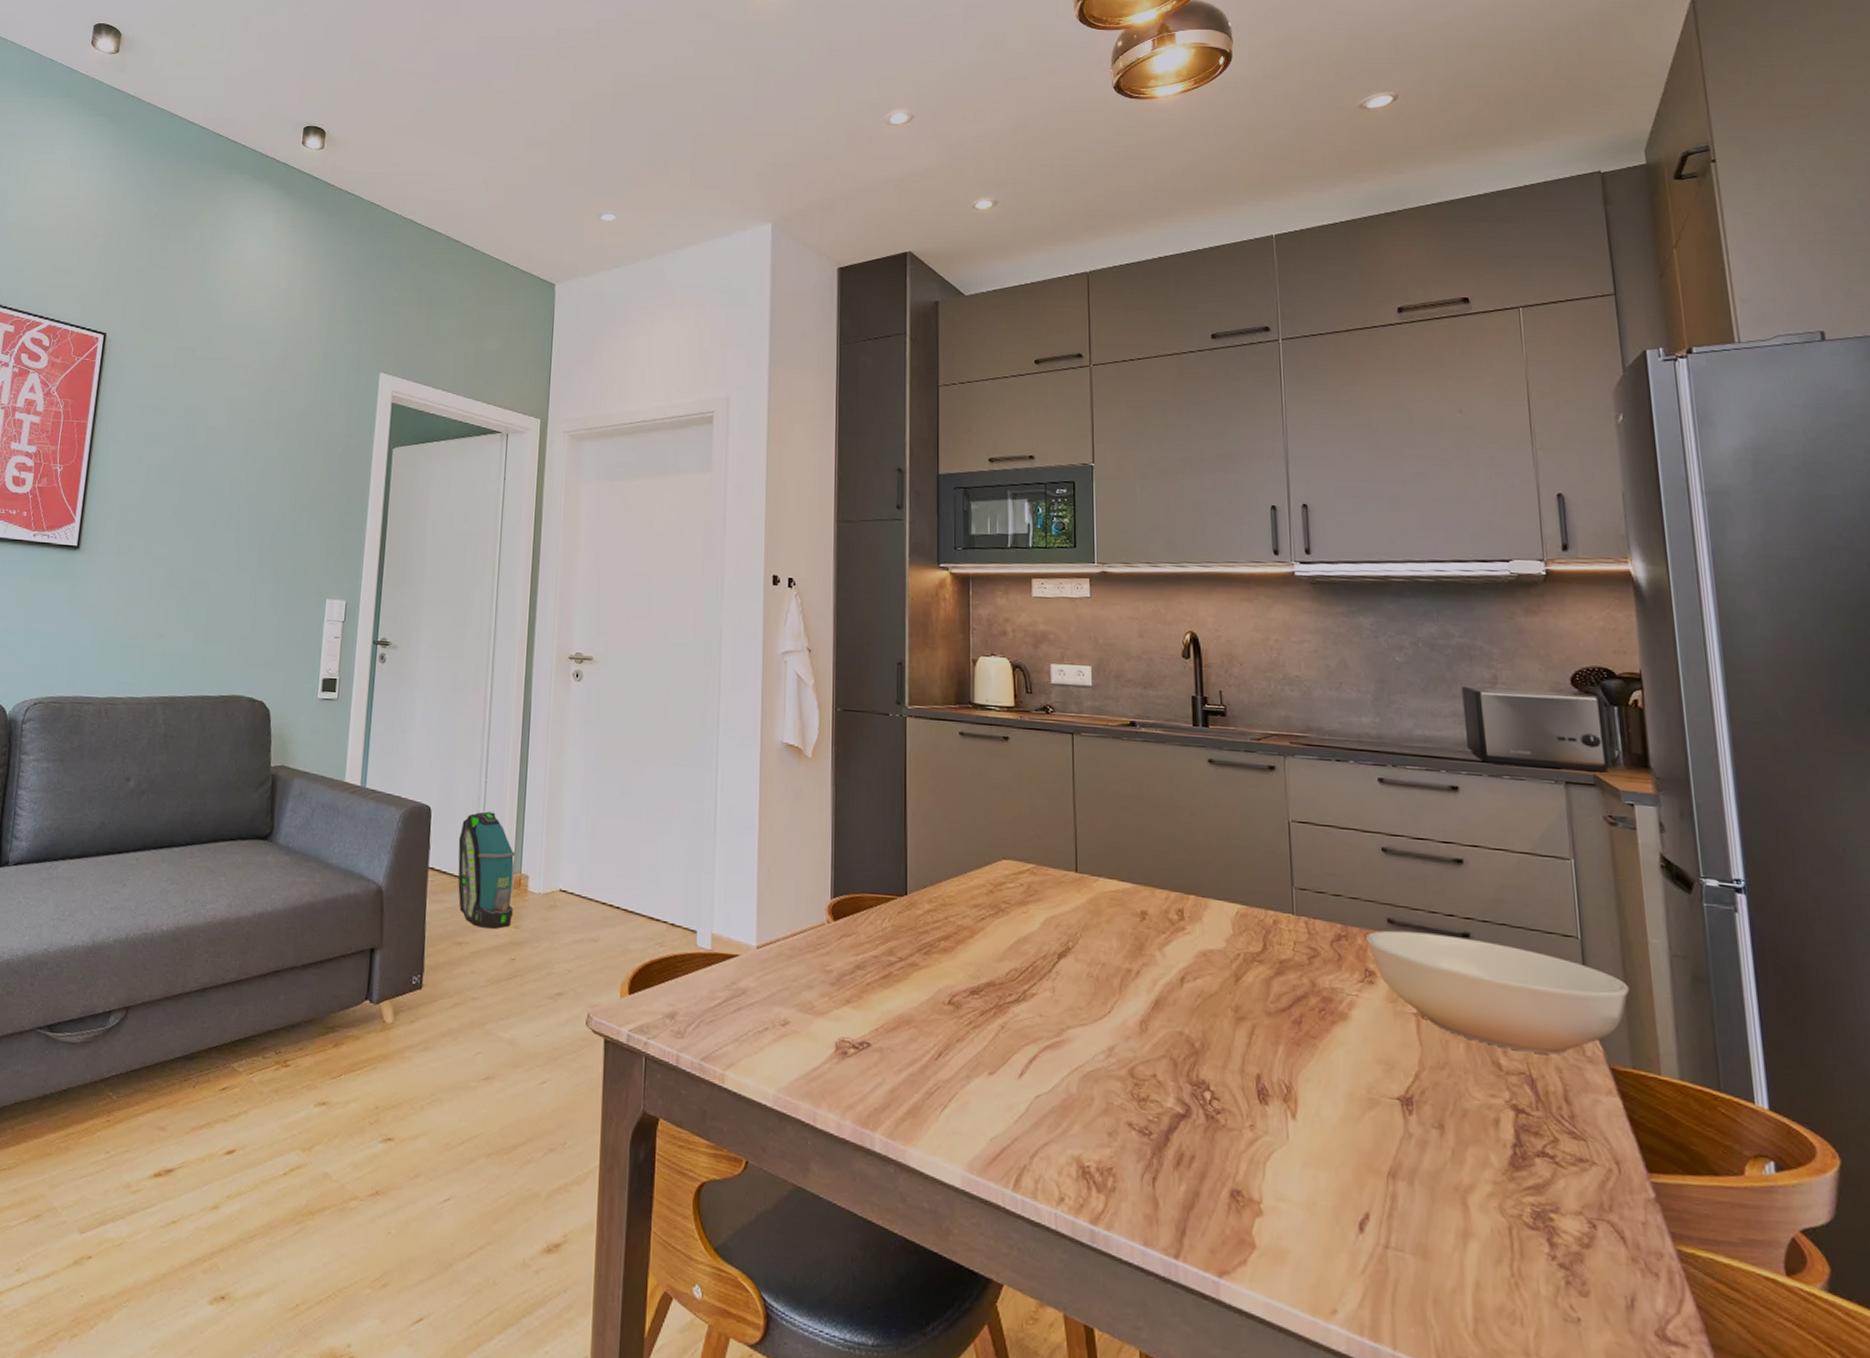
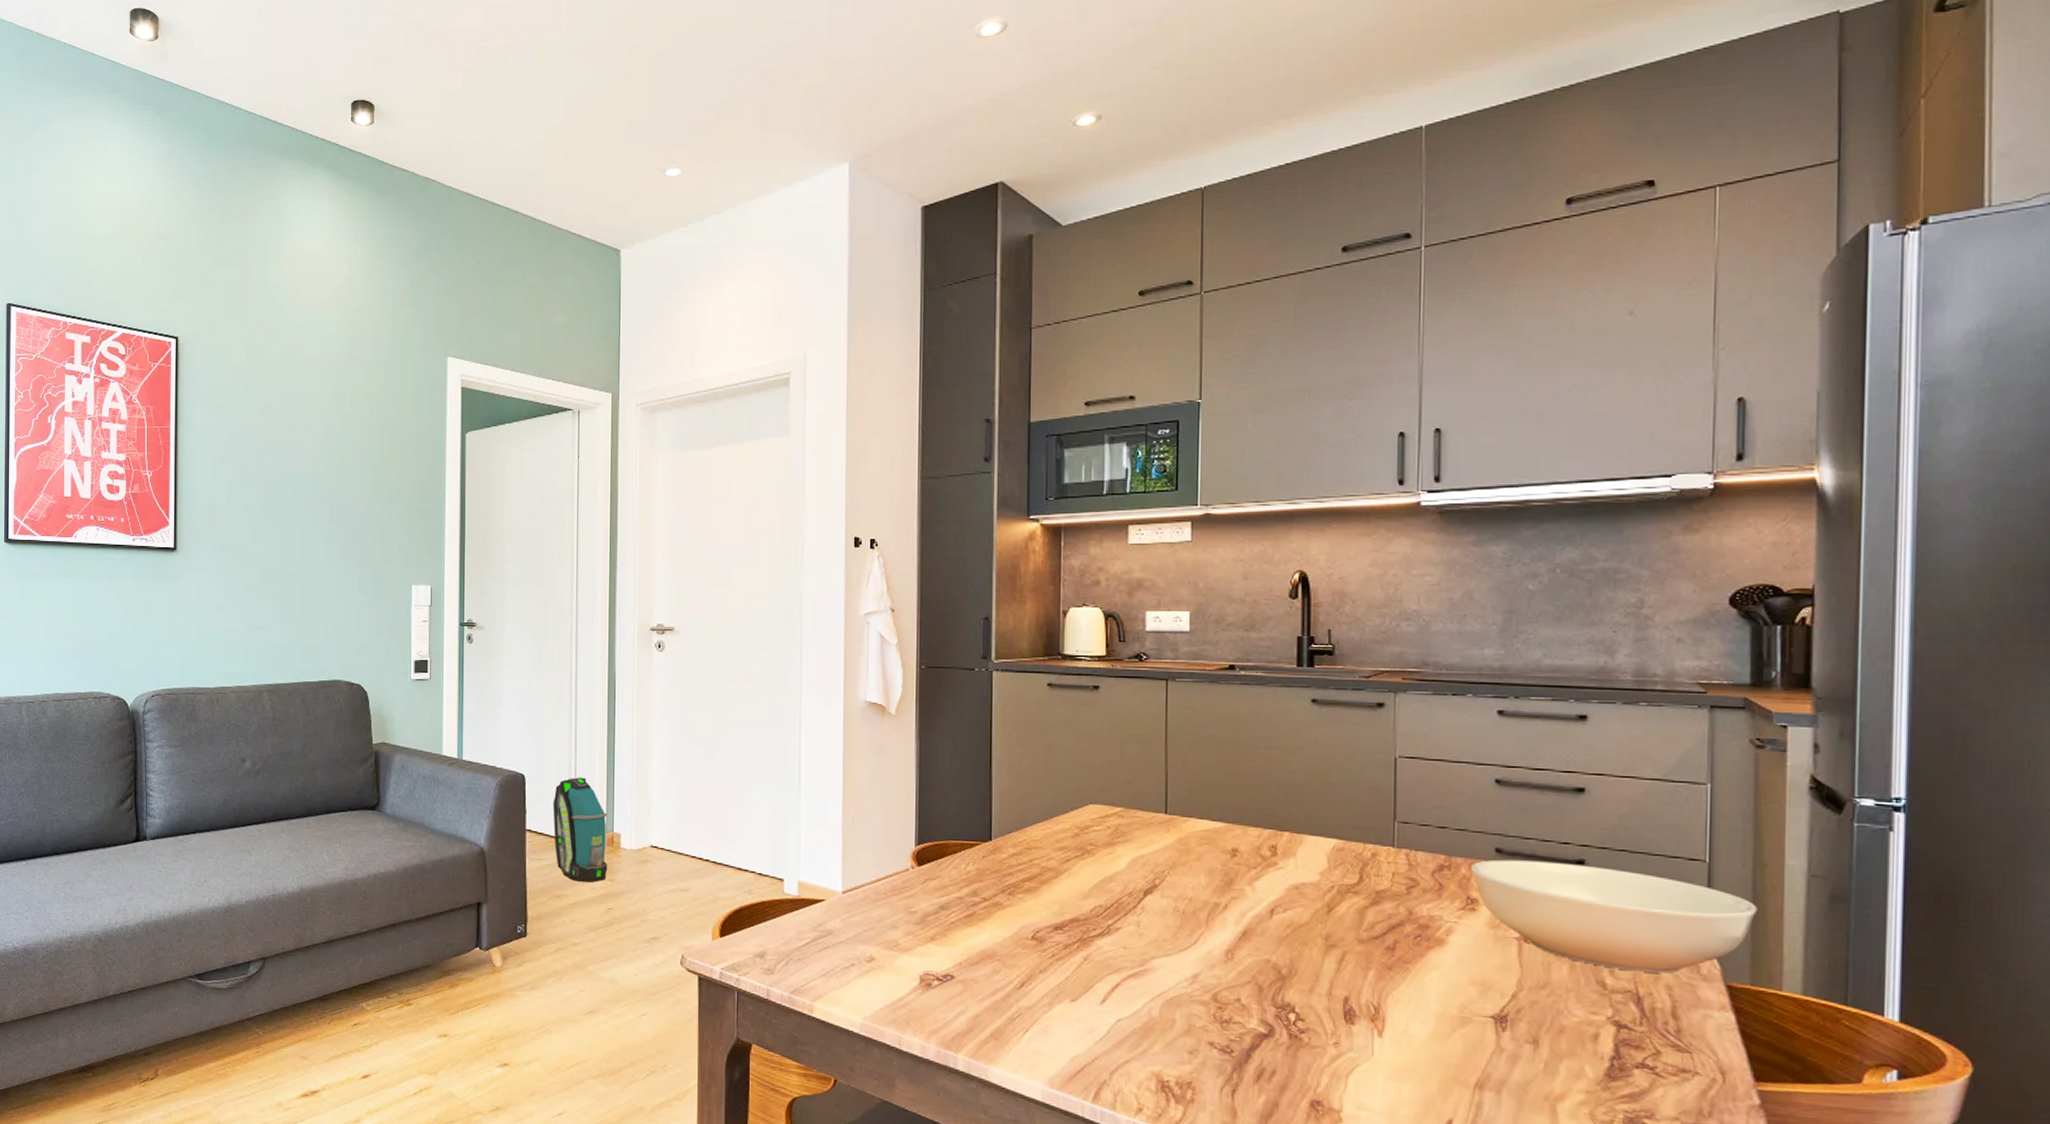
toaster: present [1462,687,1612,773] -> none [1600,611,1767,696]

